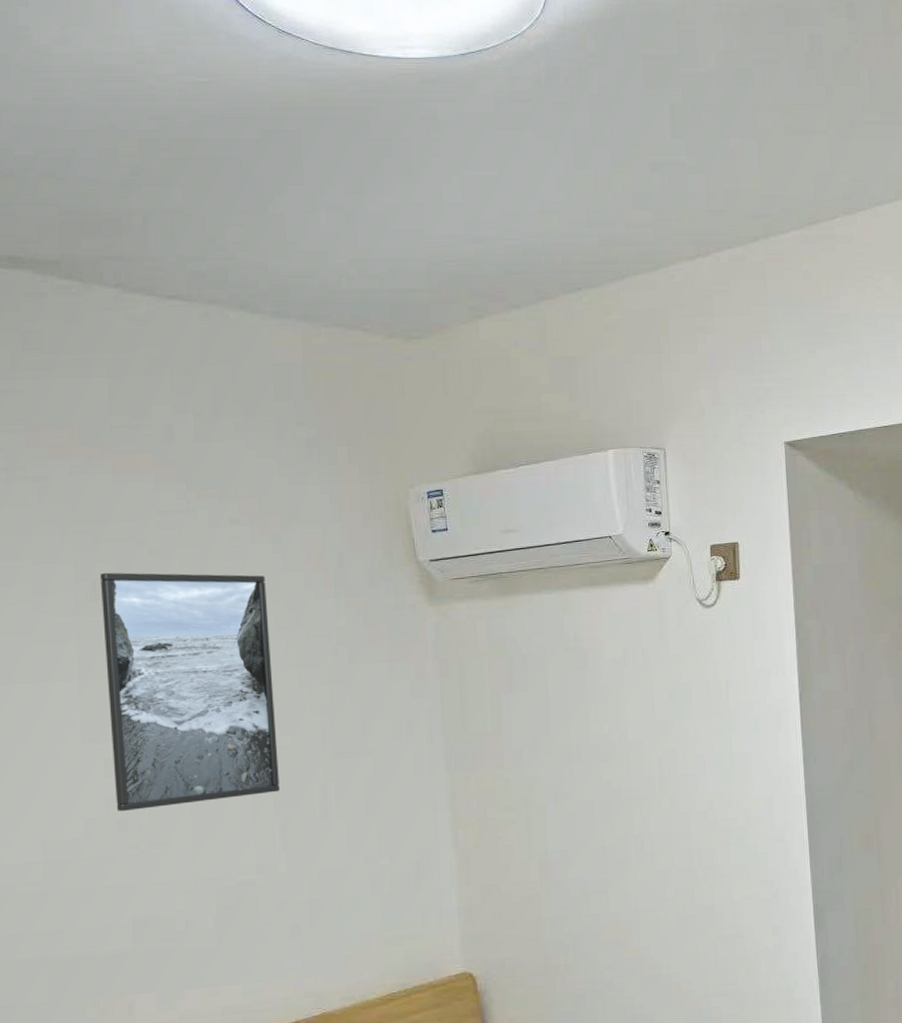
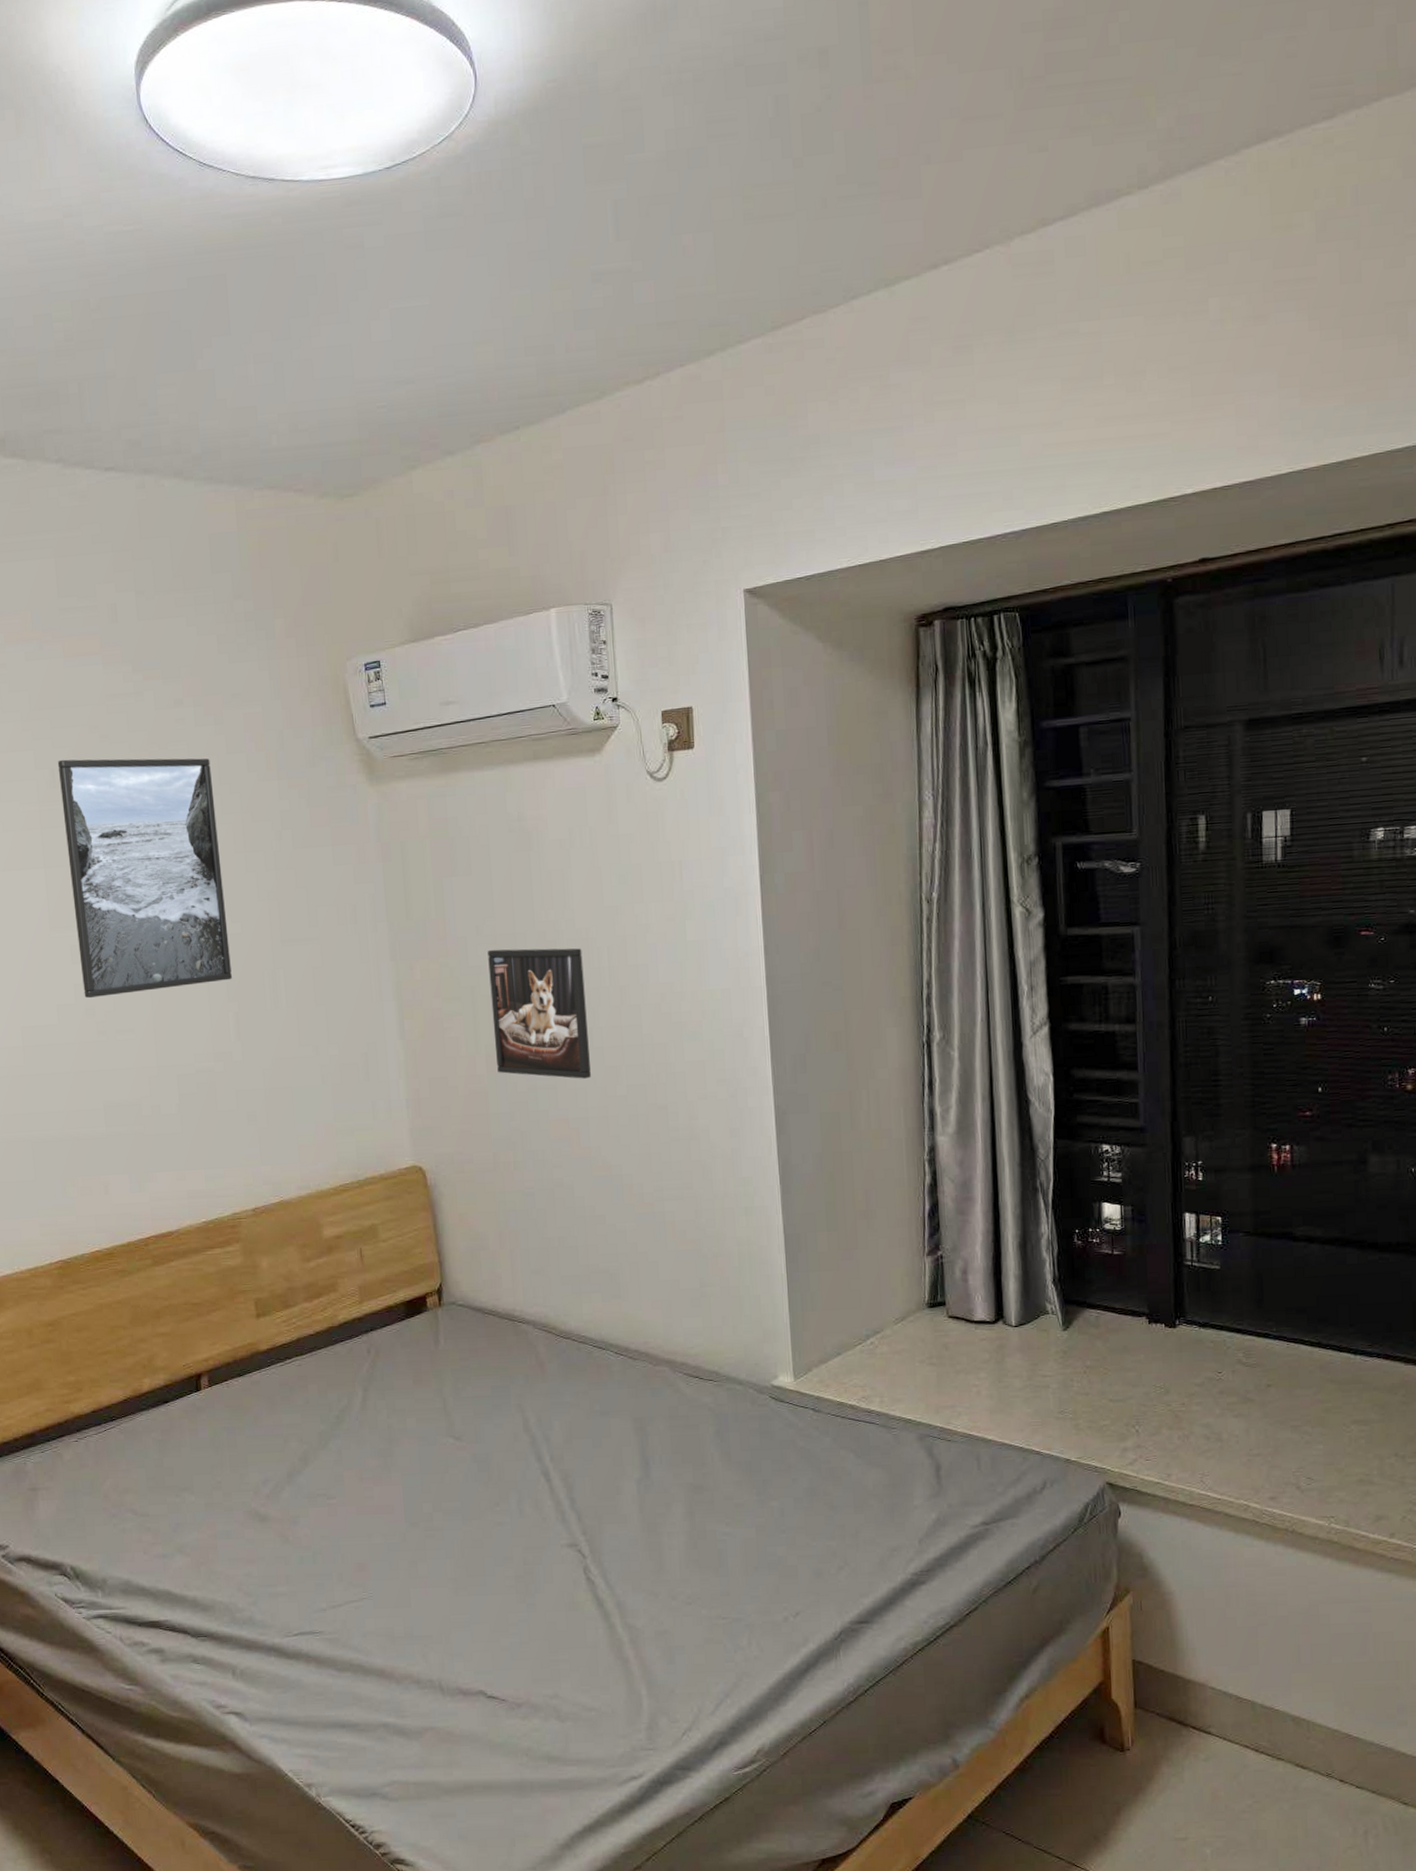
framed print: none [543,759,641,884] -> present [487,948,591,1079]

